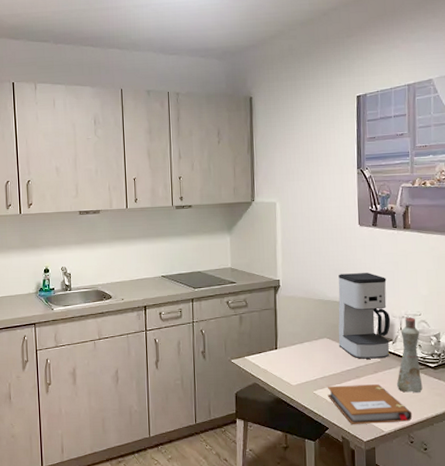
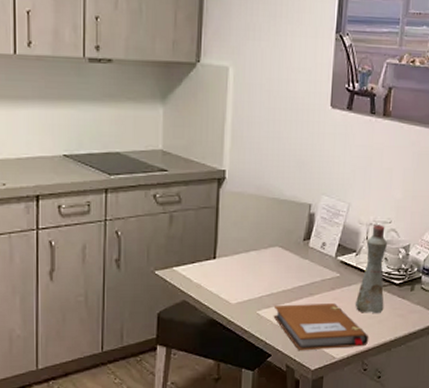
coffee maker: present [338,273,391,359] -> none [292,167,357,273]

